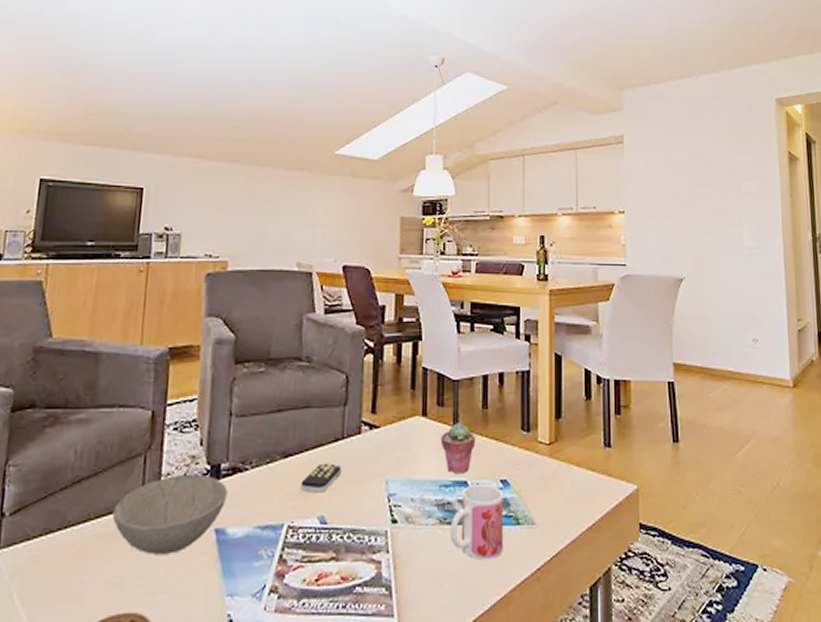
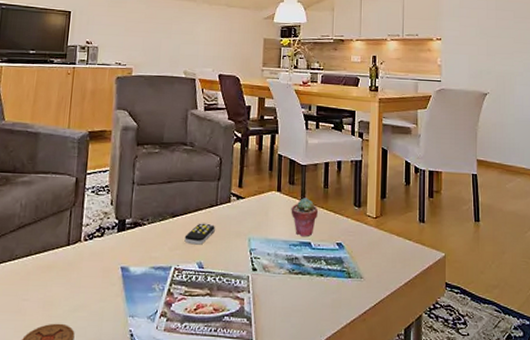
bowl: present [112,473,228,554] -> none [47,225,131,283]
mug: present [451,485,504,560] -> none [297,246,339,303]

